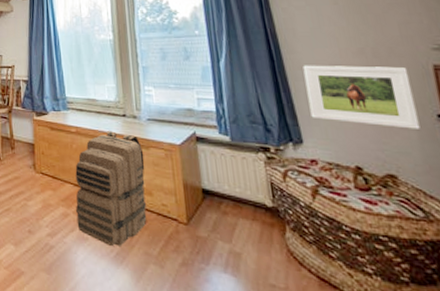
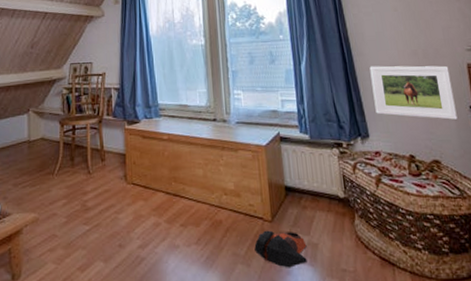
backpack: present [75,131,147,247] -> none [167,136,235,252]
bag: none [168,232,229,275] -> present [254,230,307,268]

